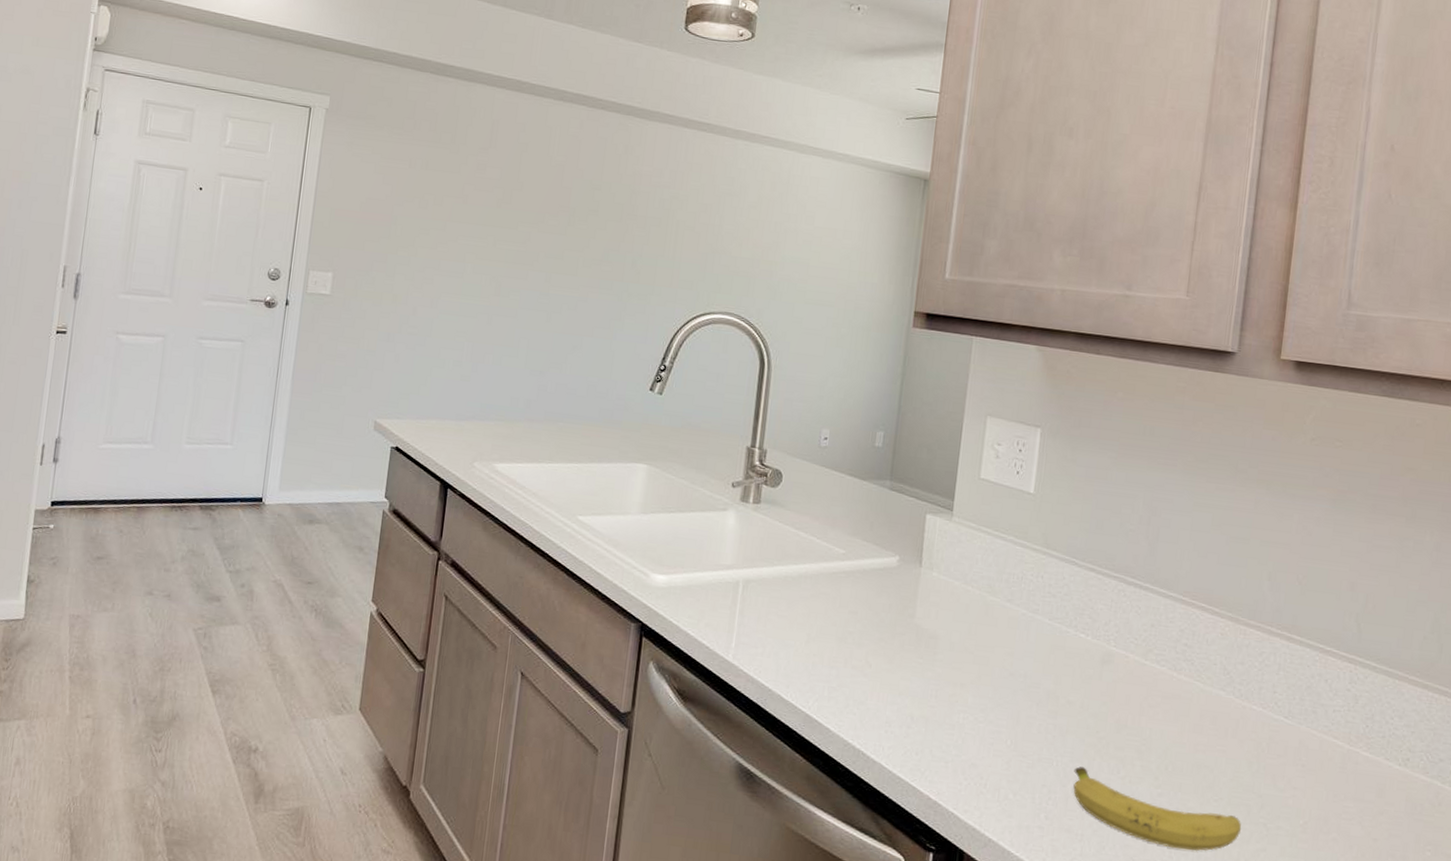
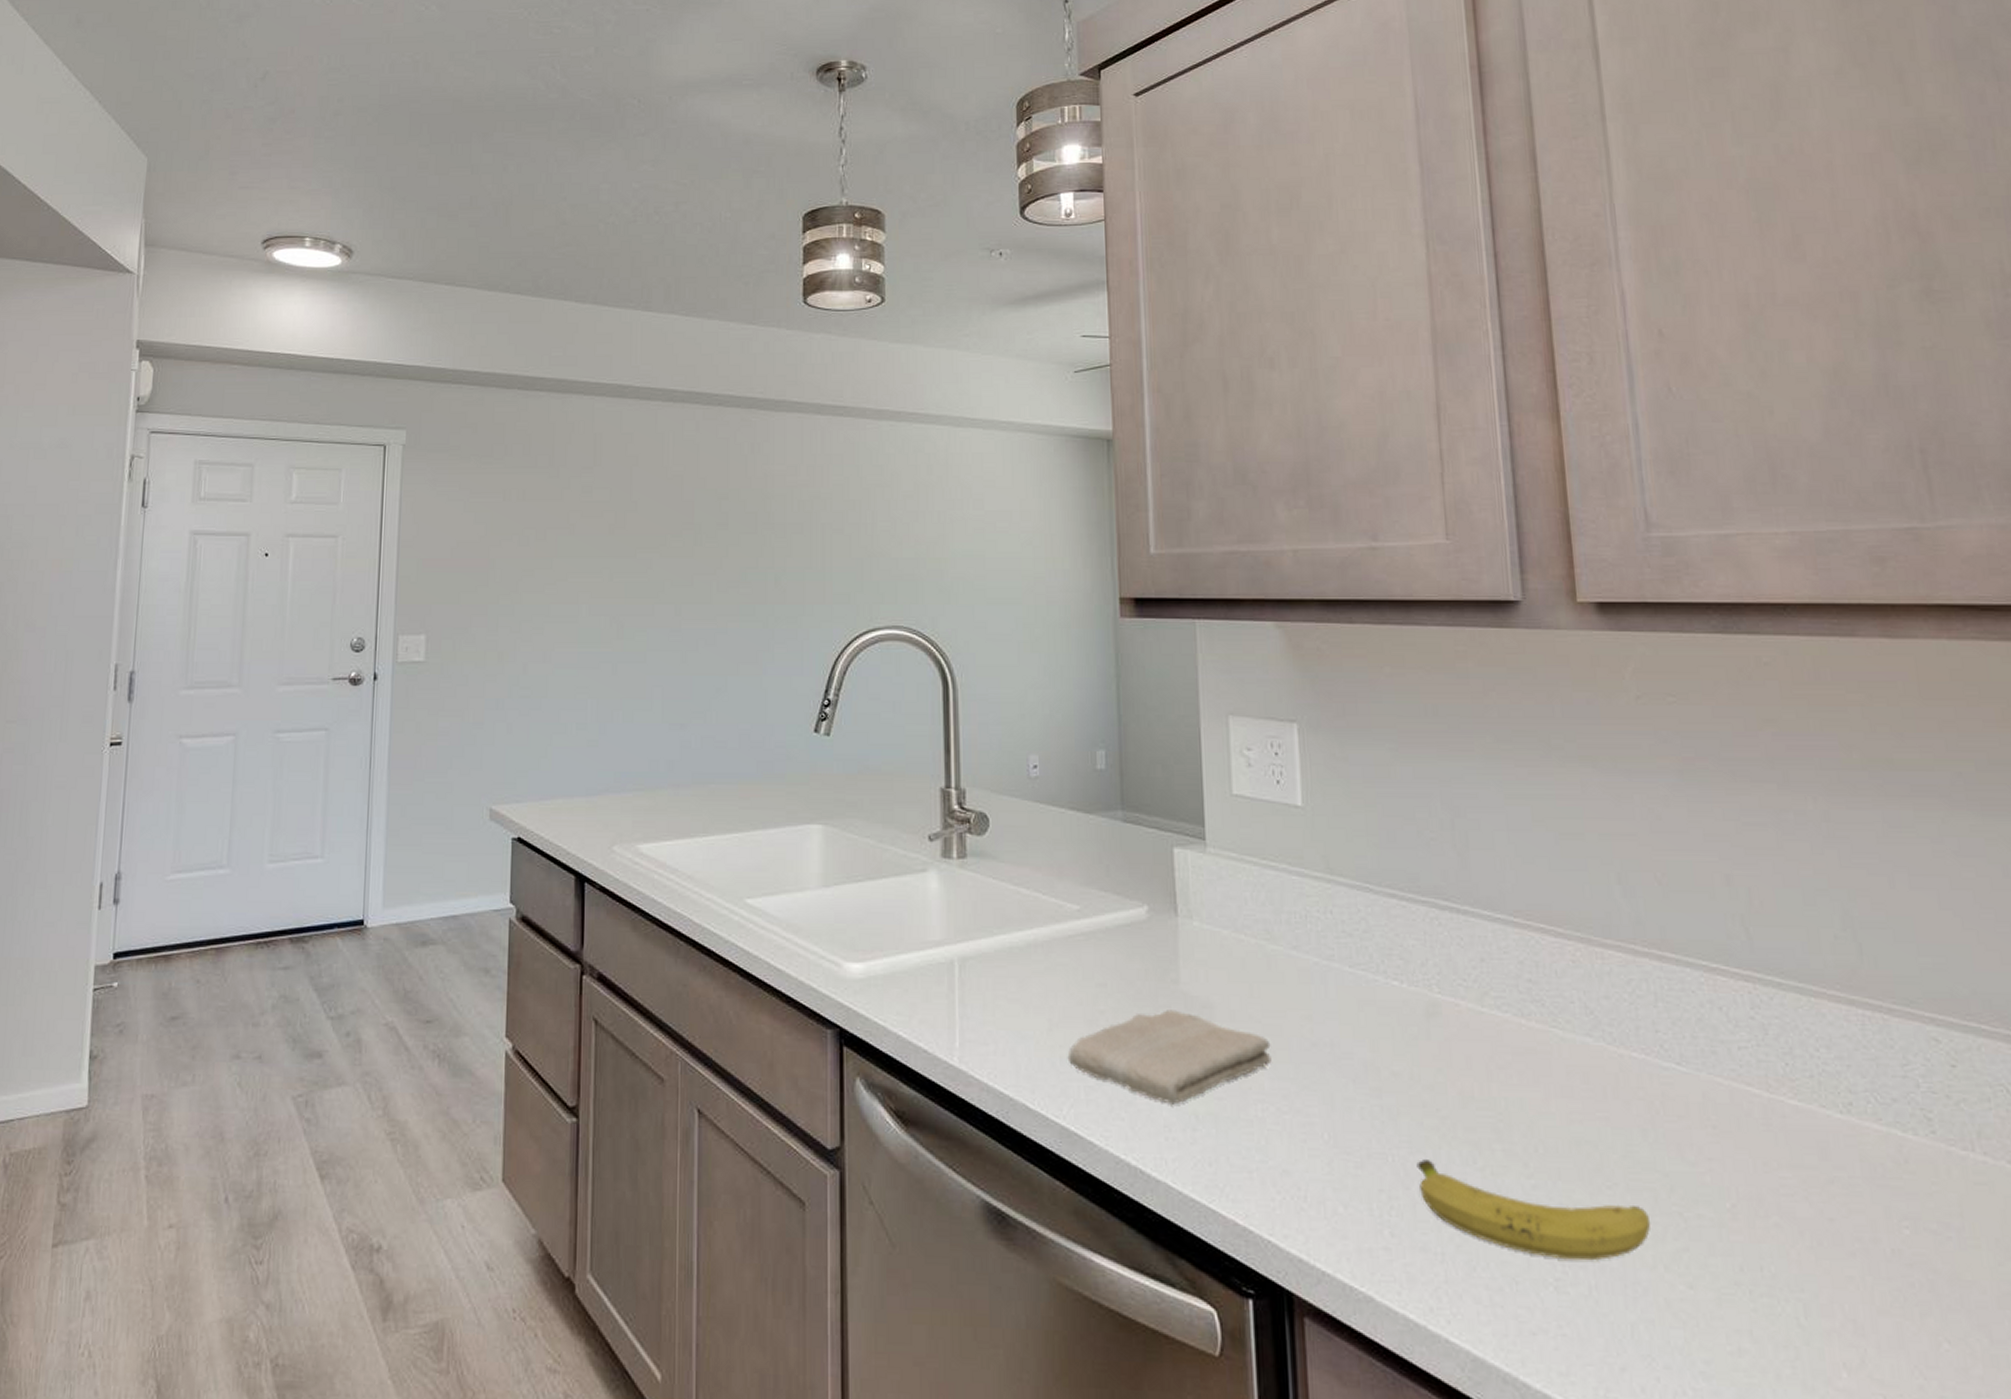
washcloth: none [818,636,978,707] -> present [1067,1010,1272,1105]

